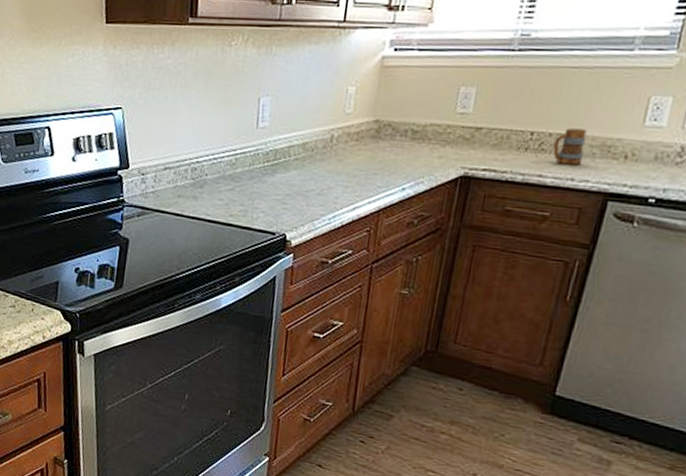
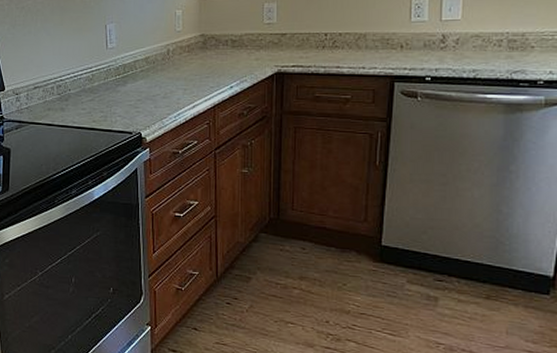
mug: present [552,128,587,166] -> none [344,28,369,57]

